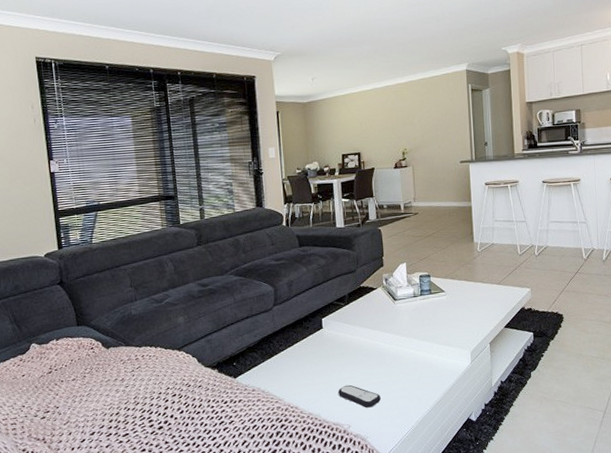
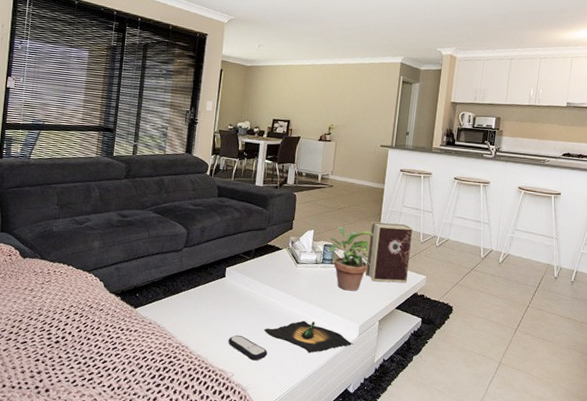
tequila: none [372,356,468,390] -> present [263,320,354,353]
potted plant: none [424,253,471,319] -> present [328,225,374,291]
book: none [463,239,511,304] -> present [365,221,413,283]

